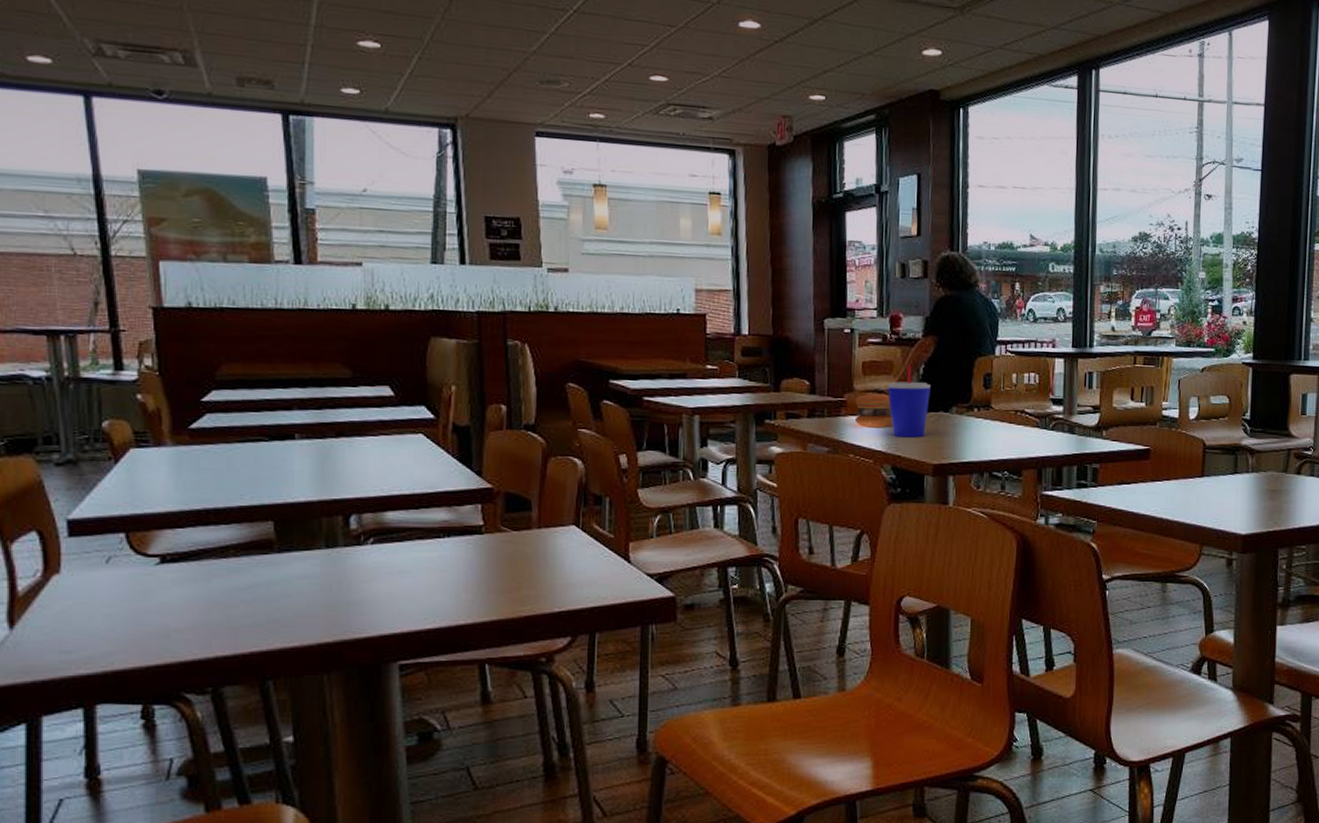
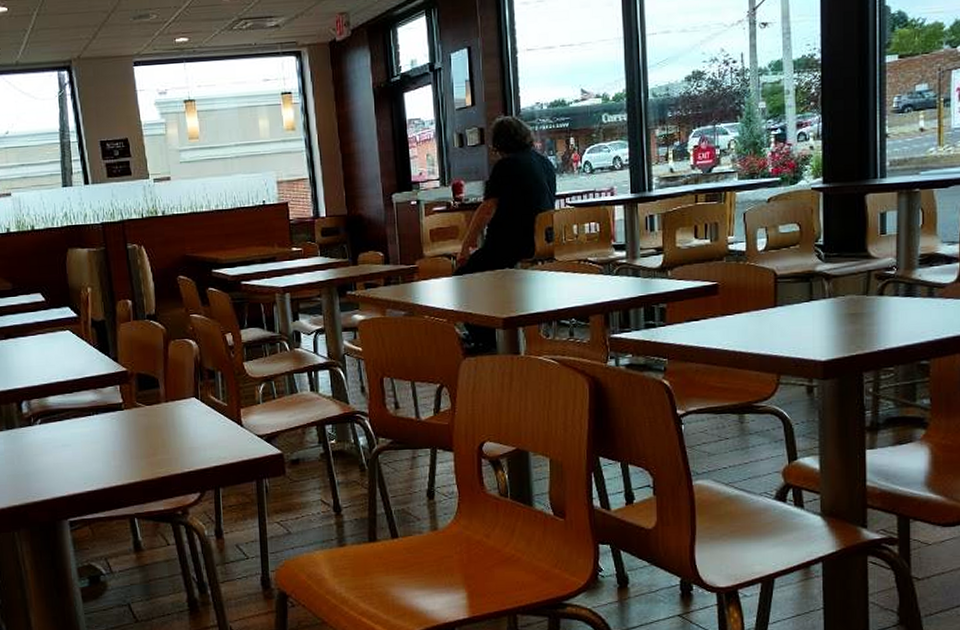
burger: present [854,393,893,428] -> none [426,256,463,290]
beverage cup: present [887,364,931,438] -> none [455,227,495,296]

